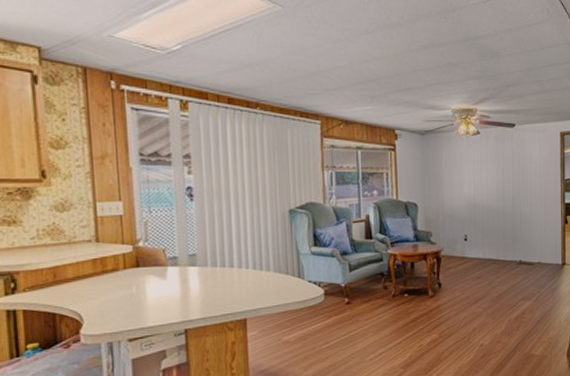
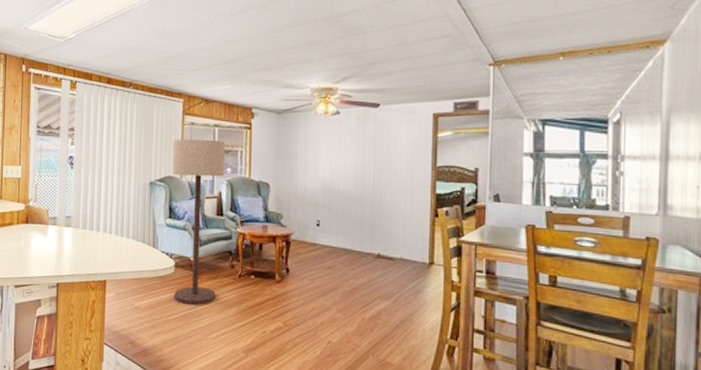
floor lamp: none [312,162,371,331] -> present [172,138,226,305]

